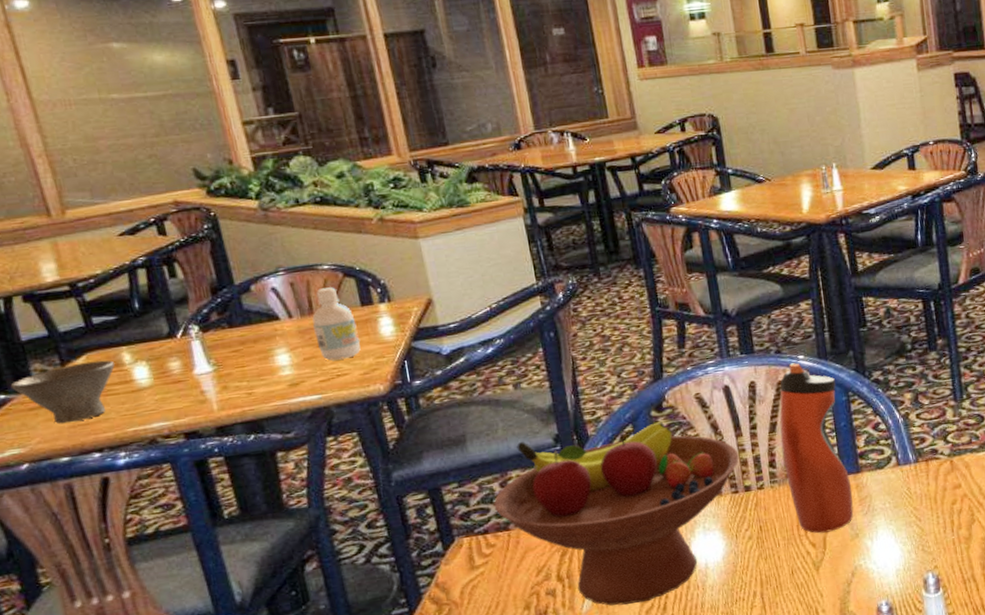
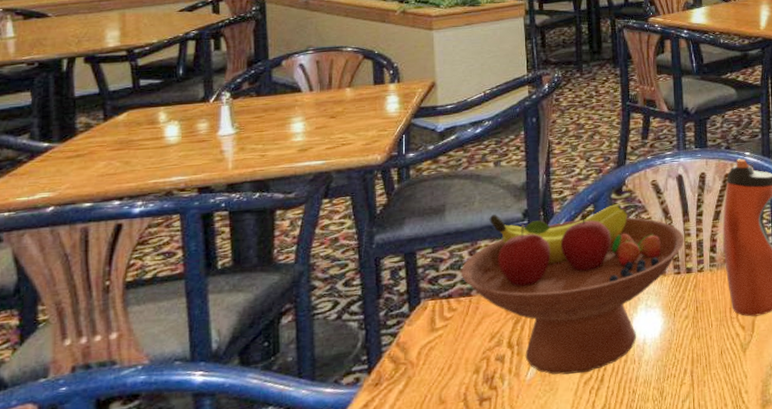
bowl: present [10,360,115,424] -> none [55,118,150,173]
bottle: present [312,287,361,361] -> none [329,67,368,131]

